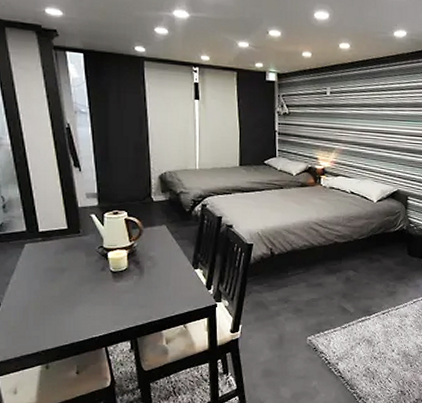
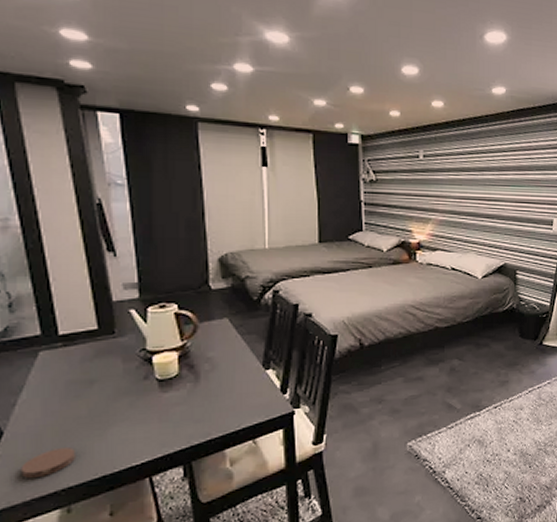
coaster: none [13,319,53,340] -> present [20,447,77,478]

